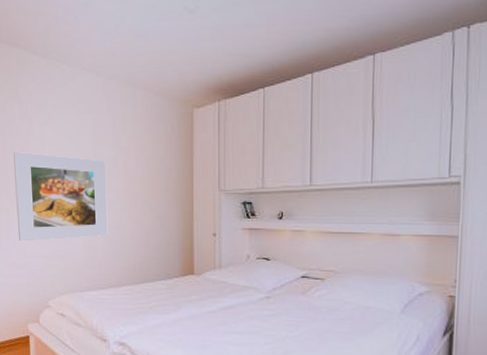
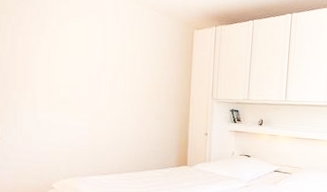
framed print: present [14,152,108,242] -> none [24,49,114,130]

